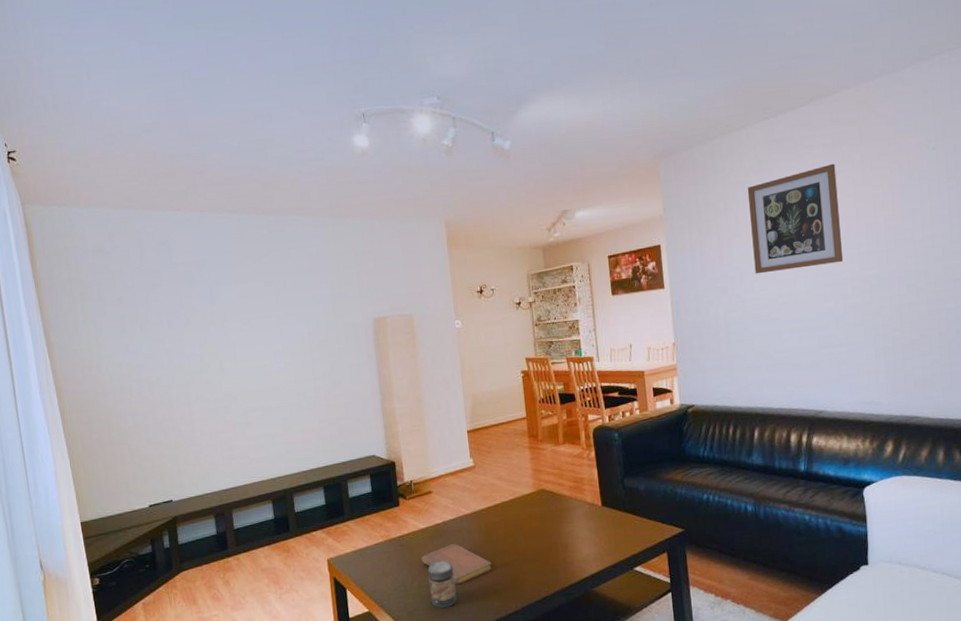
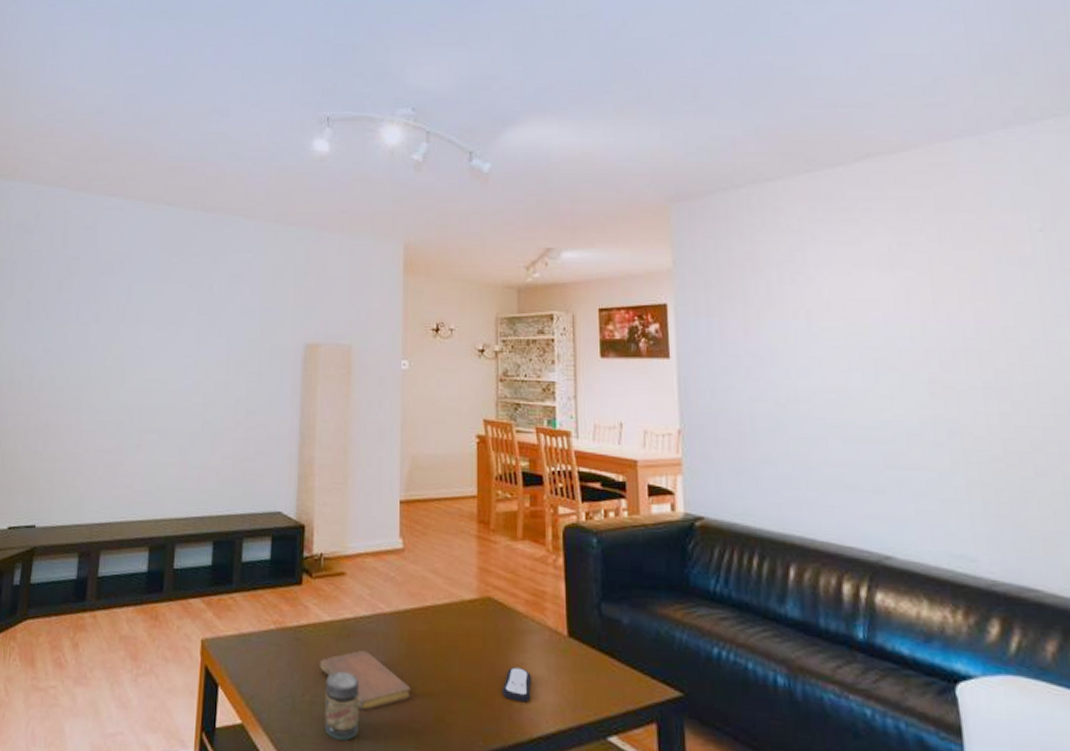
remote control: none [557,533,579,557] -> present [501,667,531,703]
wall art: present [747,163,844,274] -> none [783,233,917,358]

